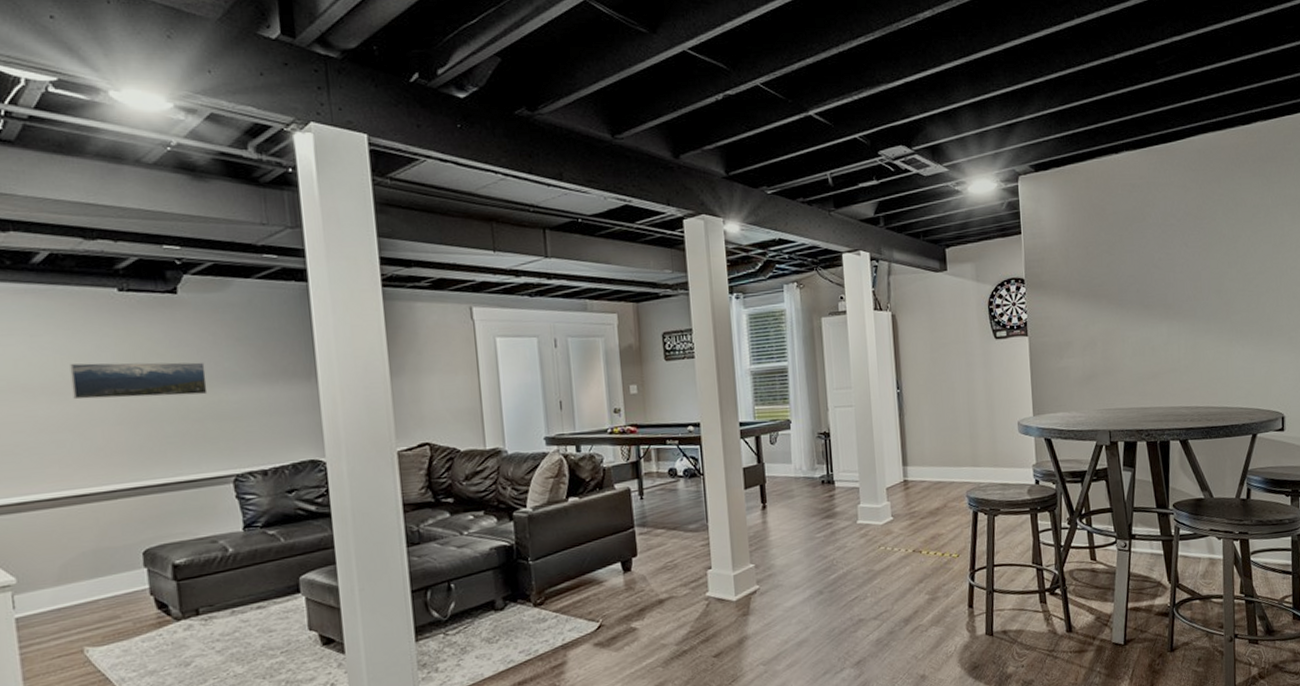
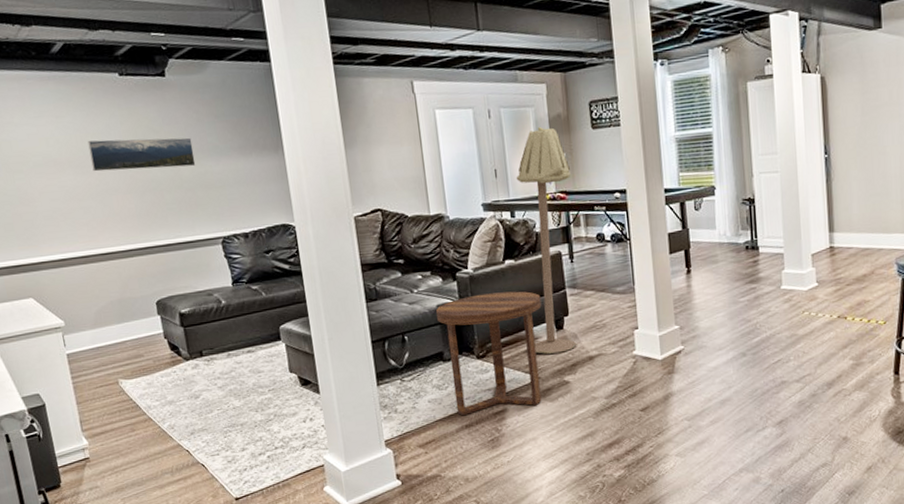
side table: none [489,531,608,672] -> present [436,291,542,416]
floor lamp: none [582,358,646,599] -> present [516,127,577,354]

